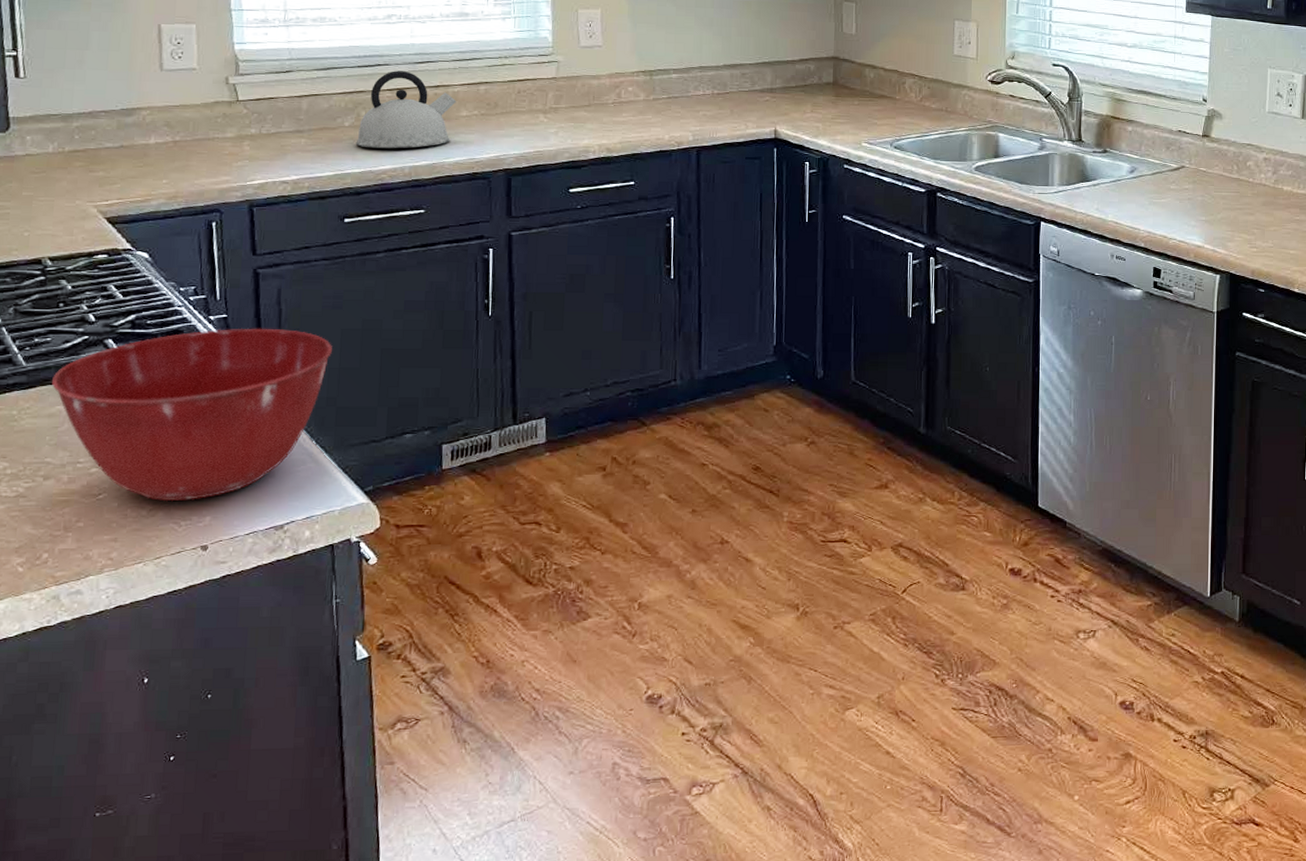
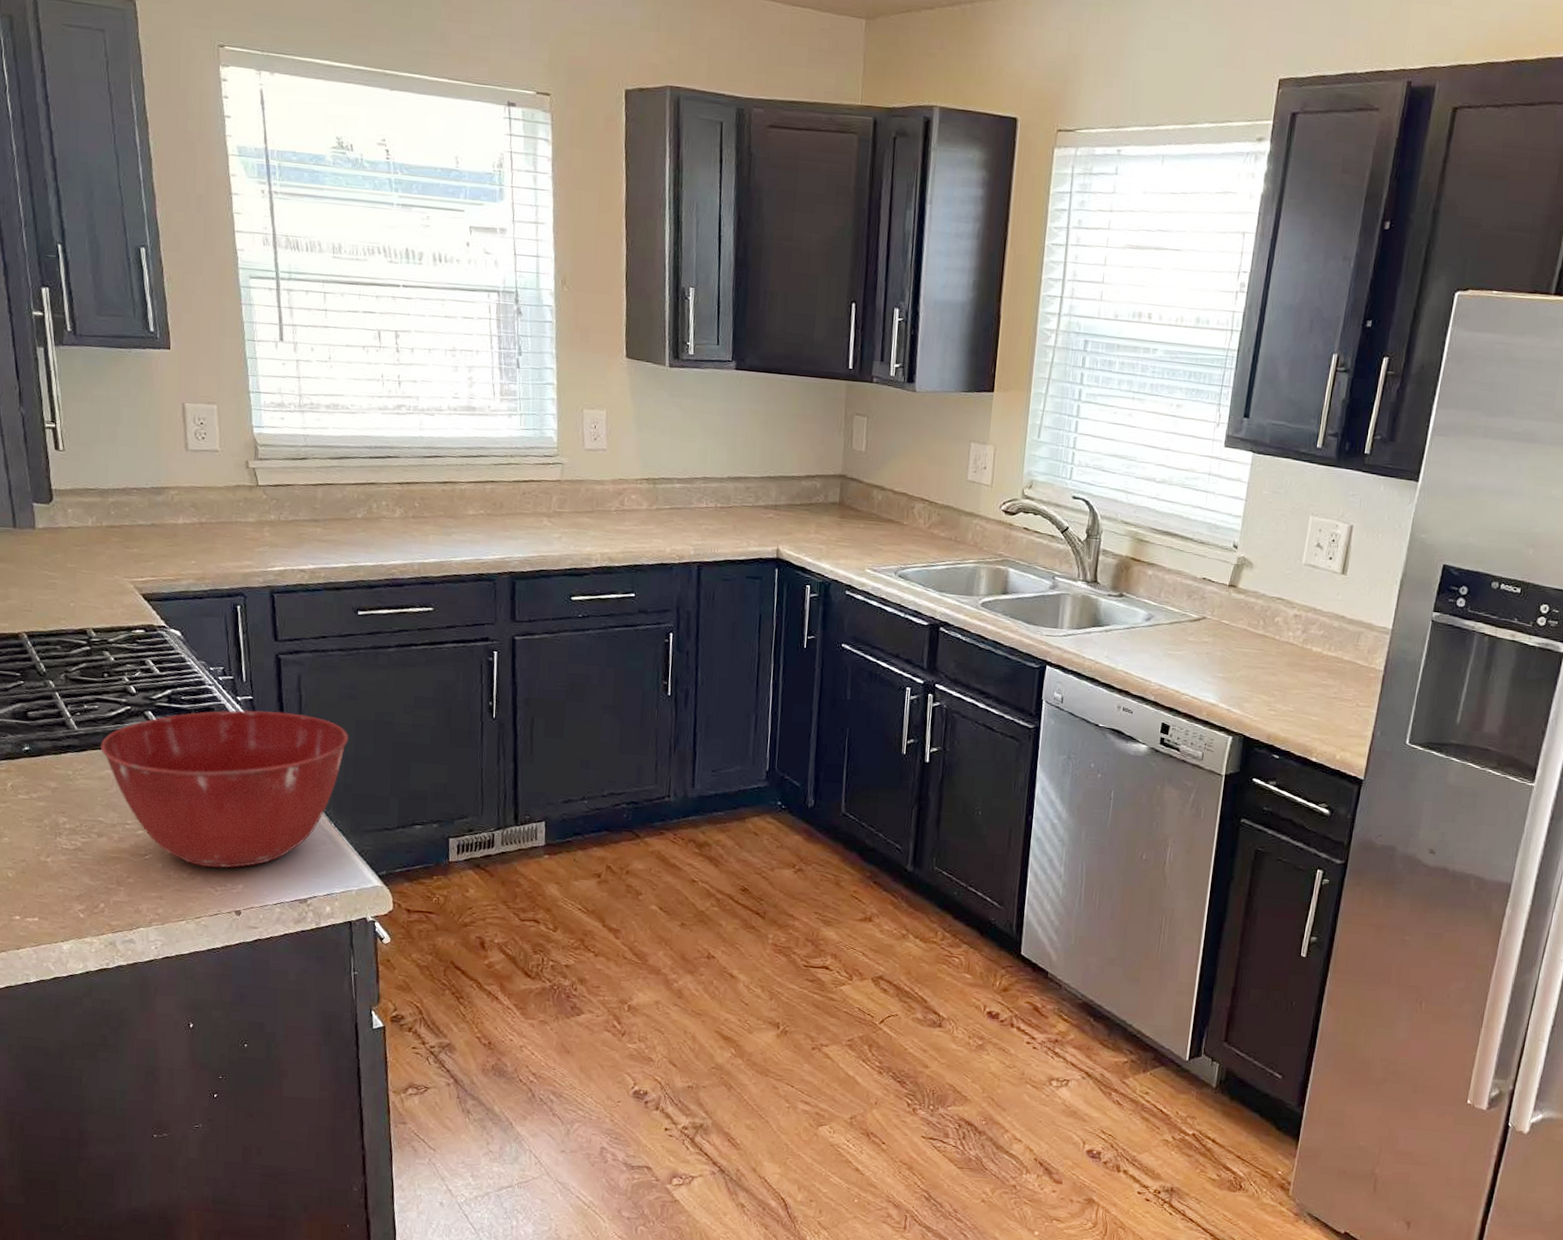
kettle: present [355,71,456,149] -> none [368,464,463,544]

